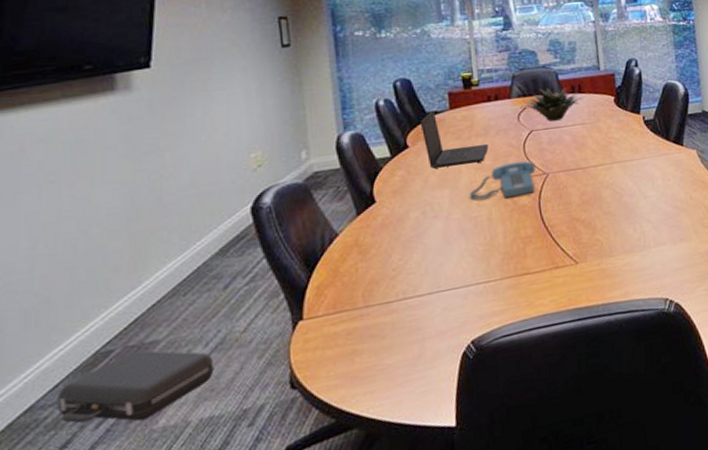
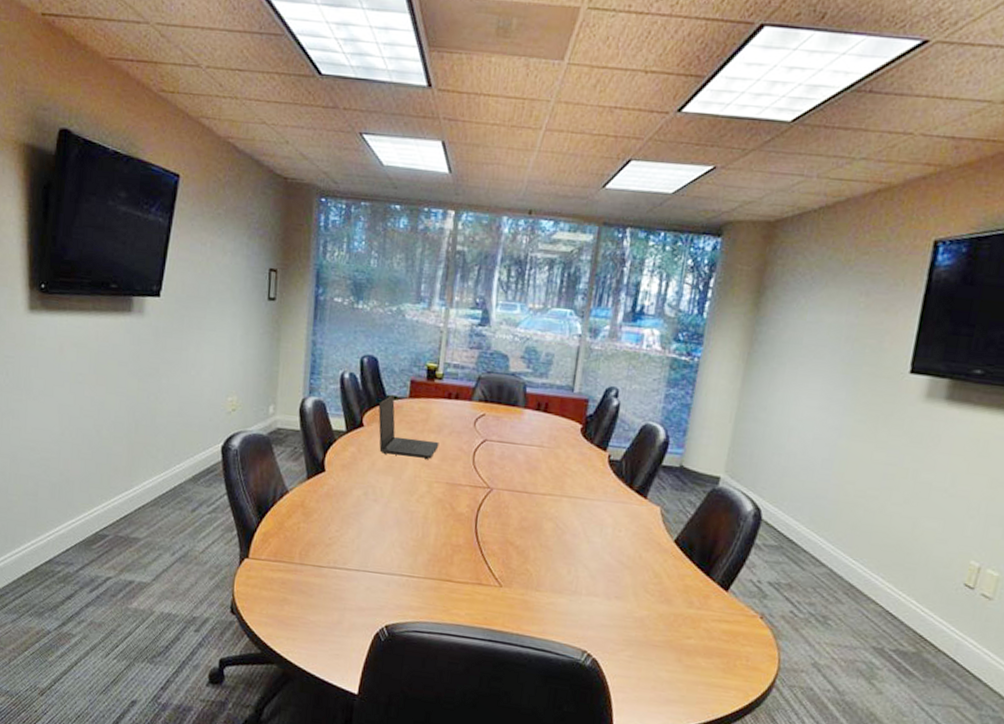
briefcase: present [57,350,214,423] -> none [67,541,177,598]
telephone: present [470,160,536,200] -> none [411,466,482,504]
plant: present [520,87,584,122] -> none [478,397,548,436]

